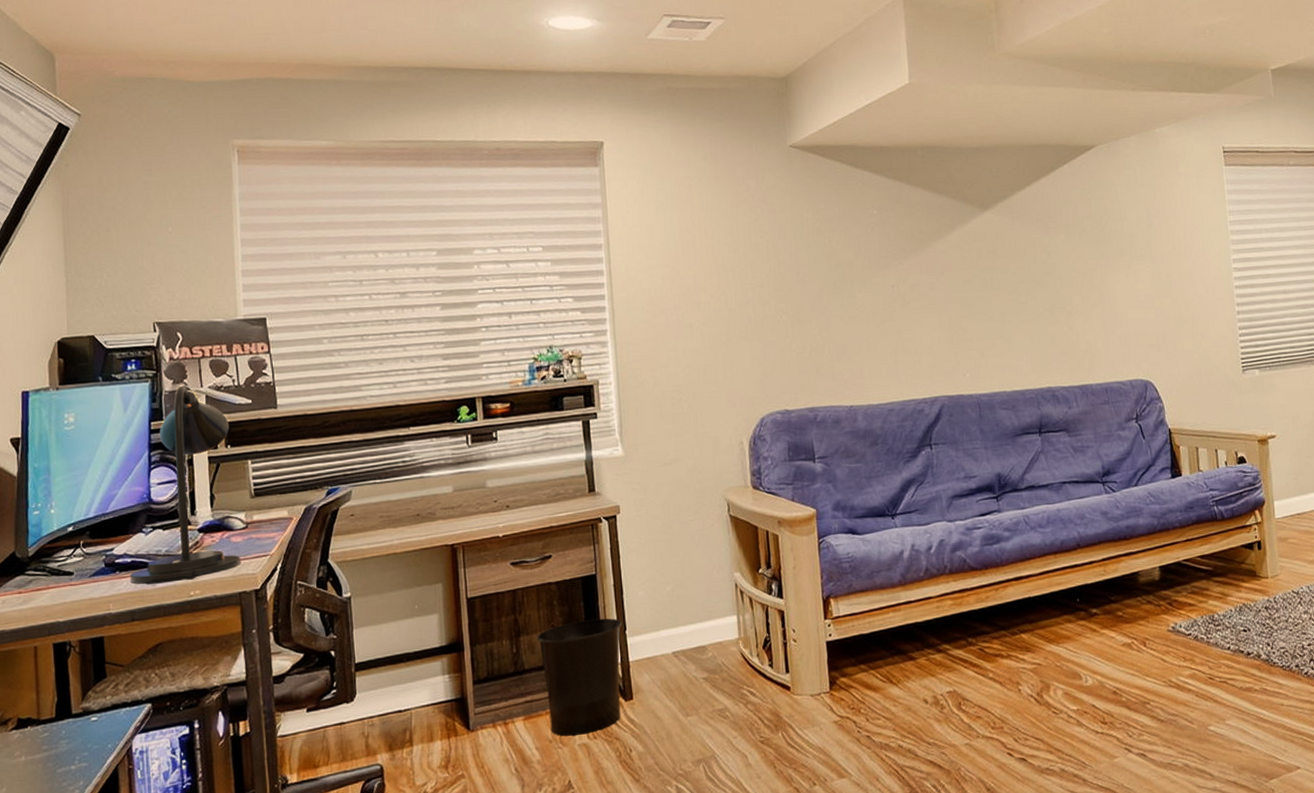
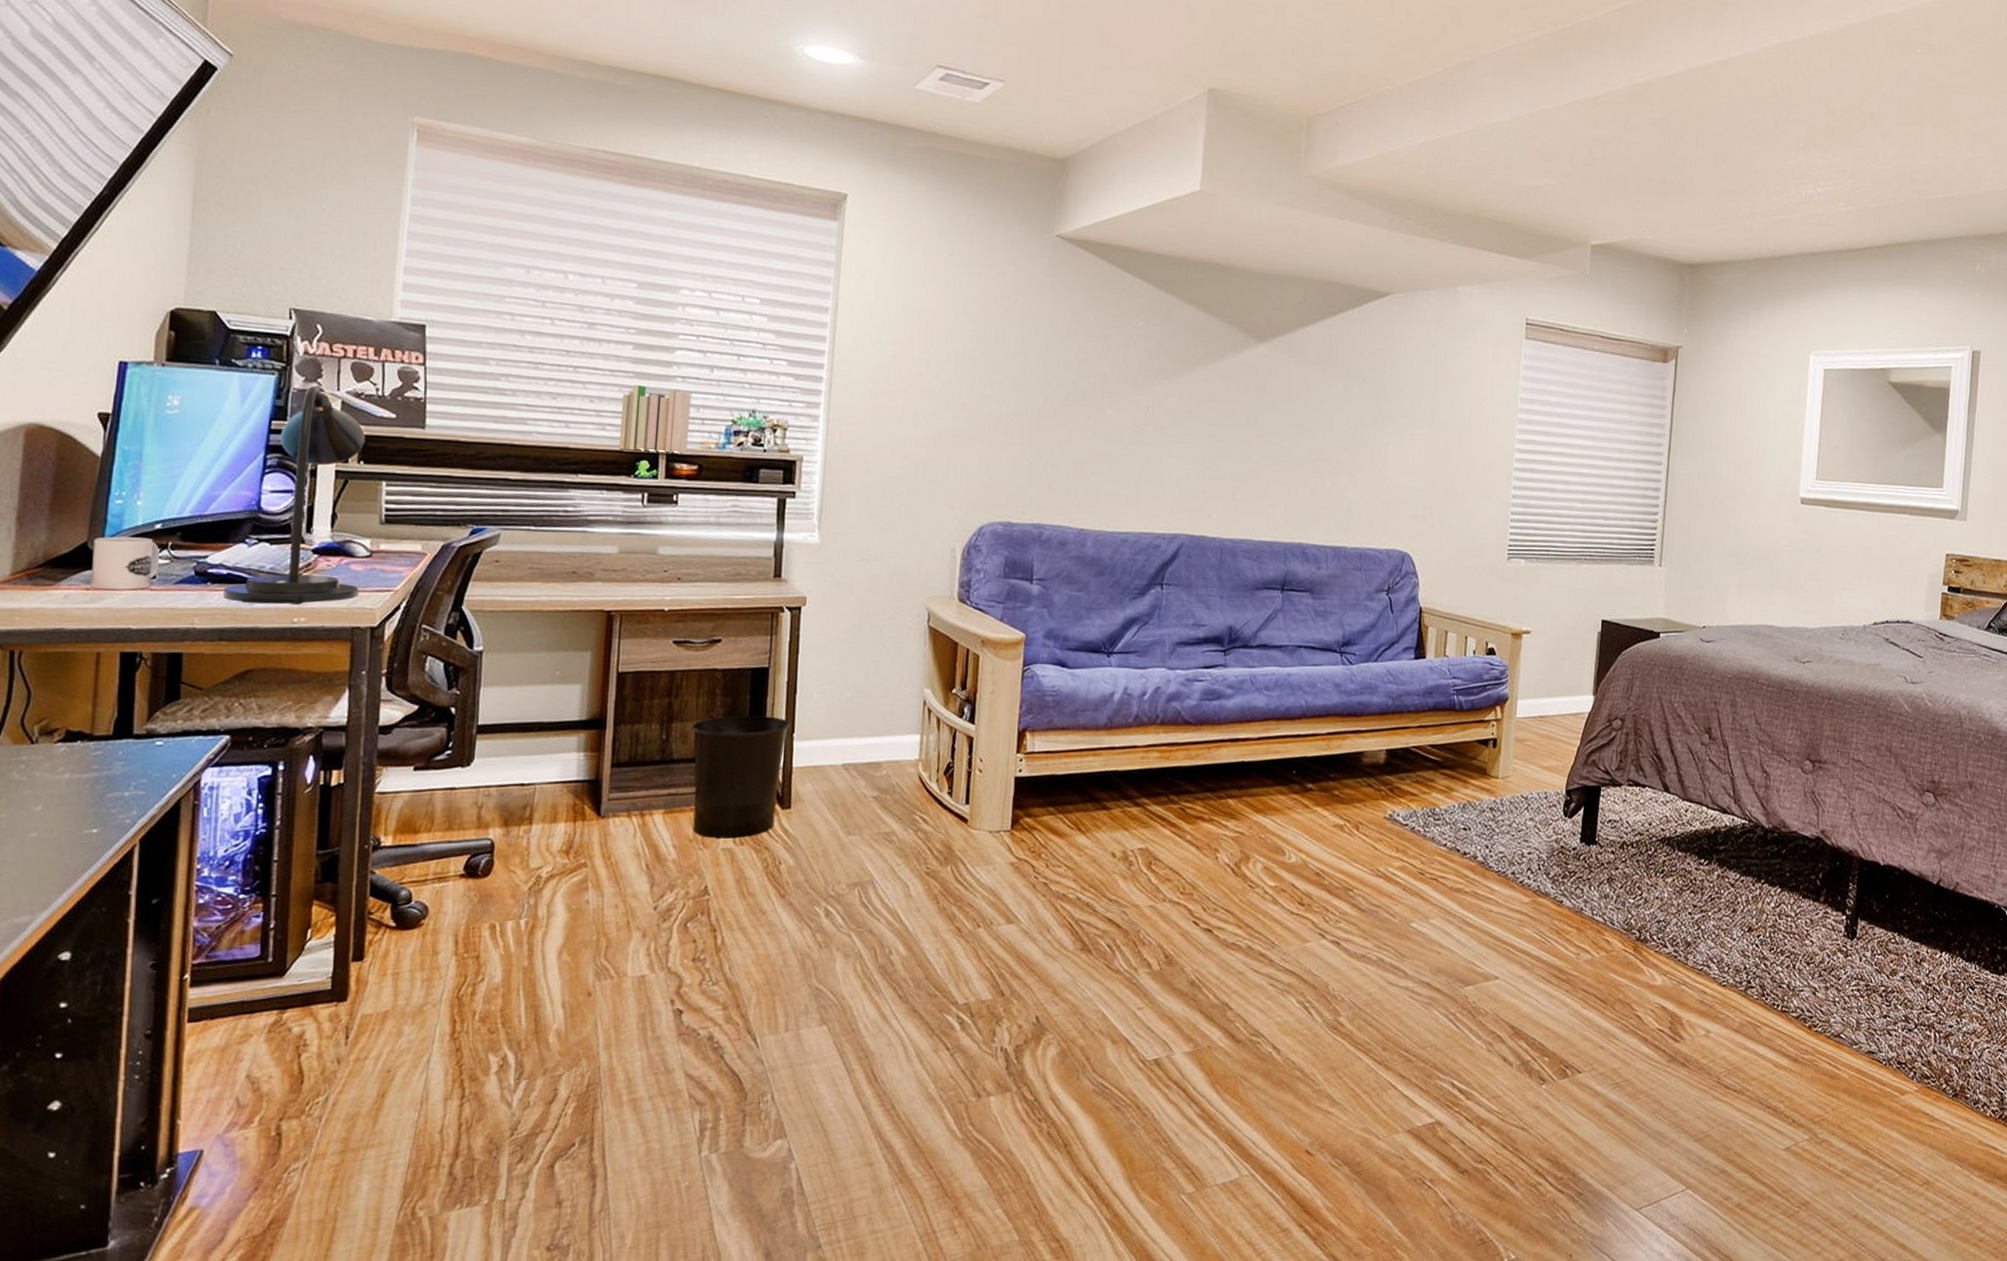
mug: none [20,540,76,592] -> present [90,536,161,591]
books: none [438,338,499,400] -> present [618,384,692,453]

